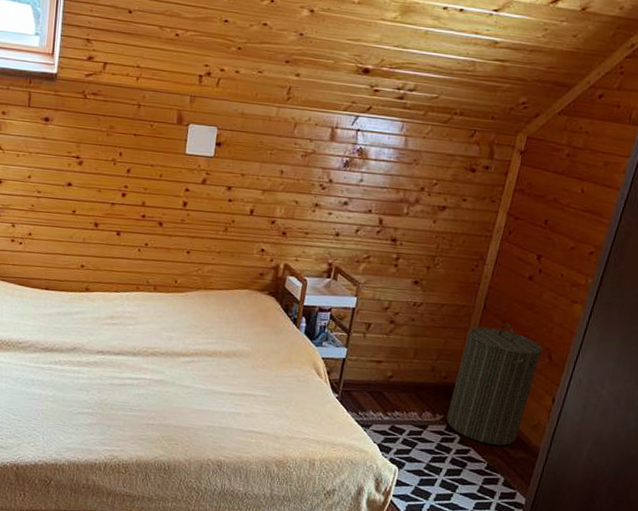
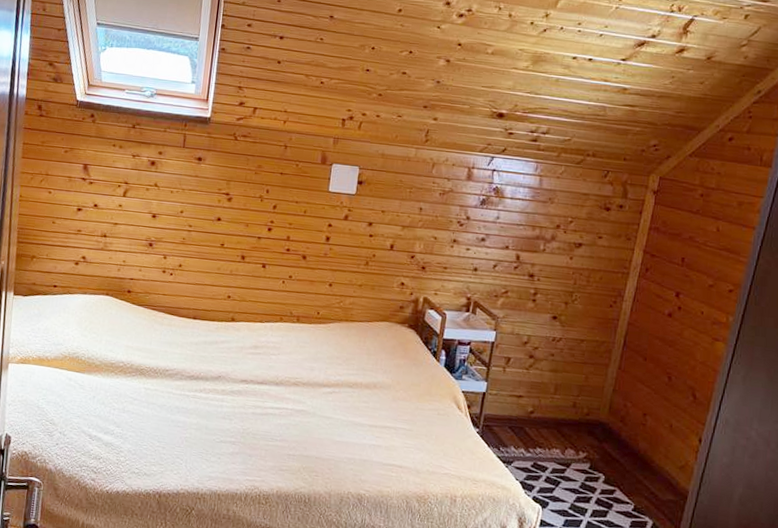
laundry hamper: present [446,322,543,446] -> none [589,359,686,487]

